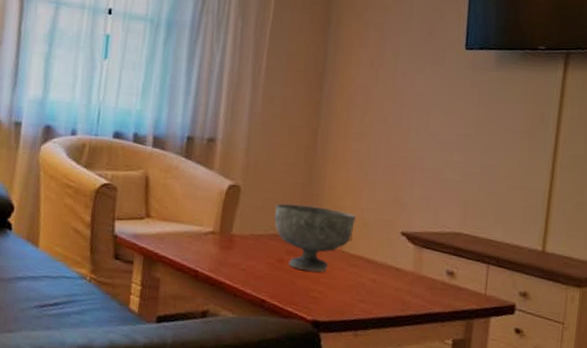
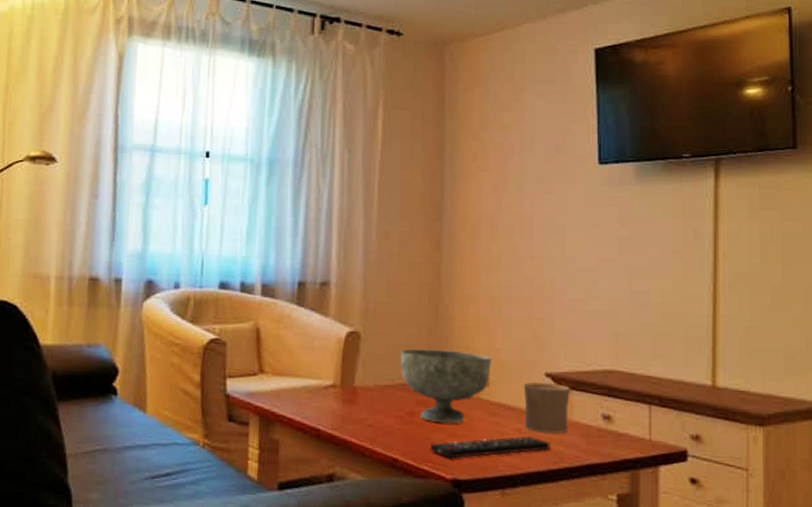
remote control: none [295,285,400,303] -> present [430,435,551,459]
cup: none [379,239,422,285] -> present [523,382,570,434]

